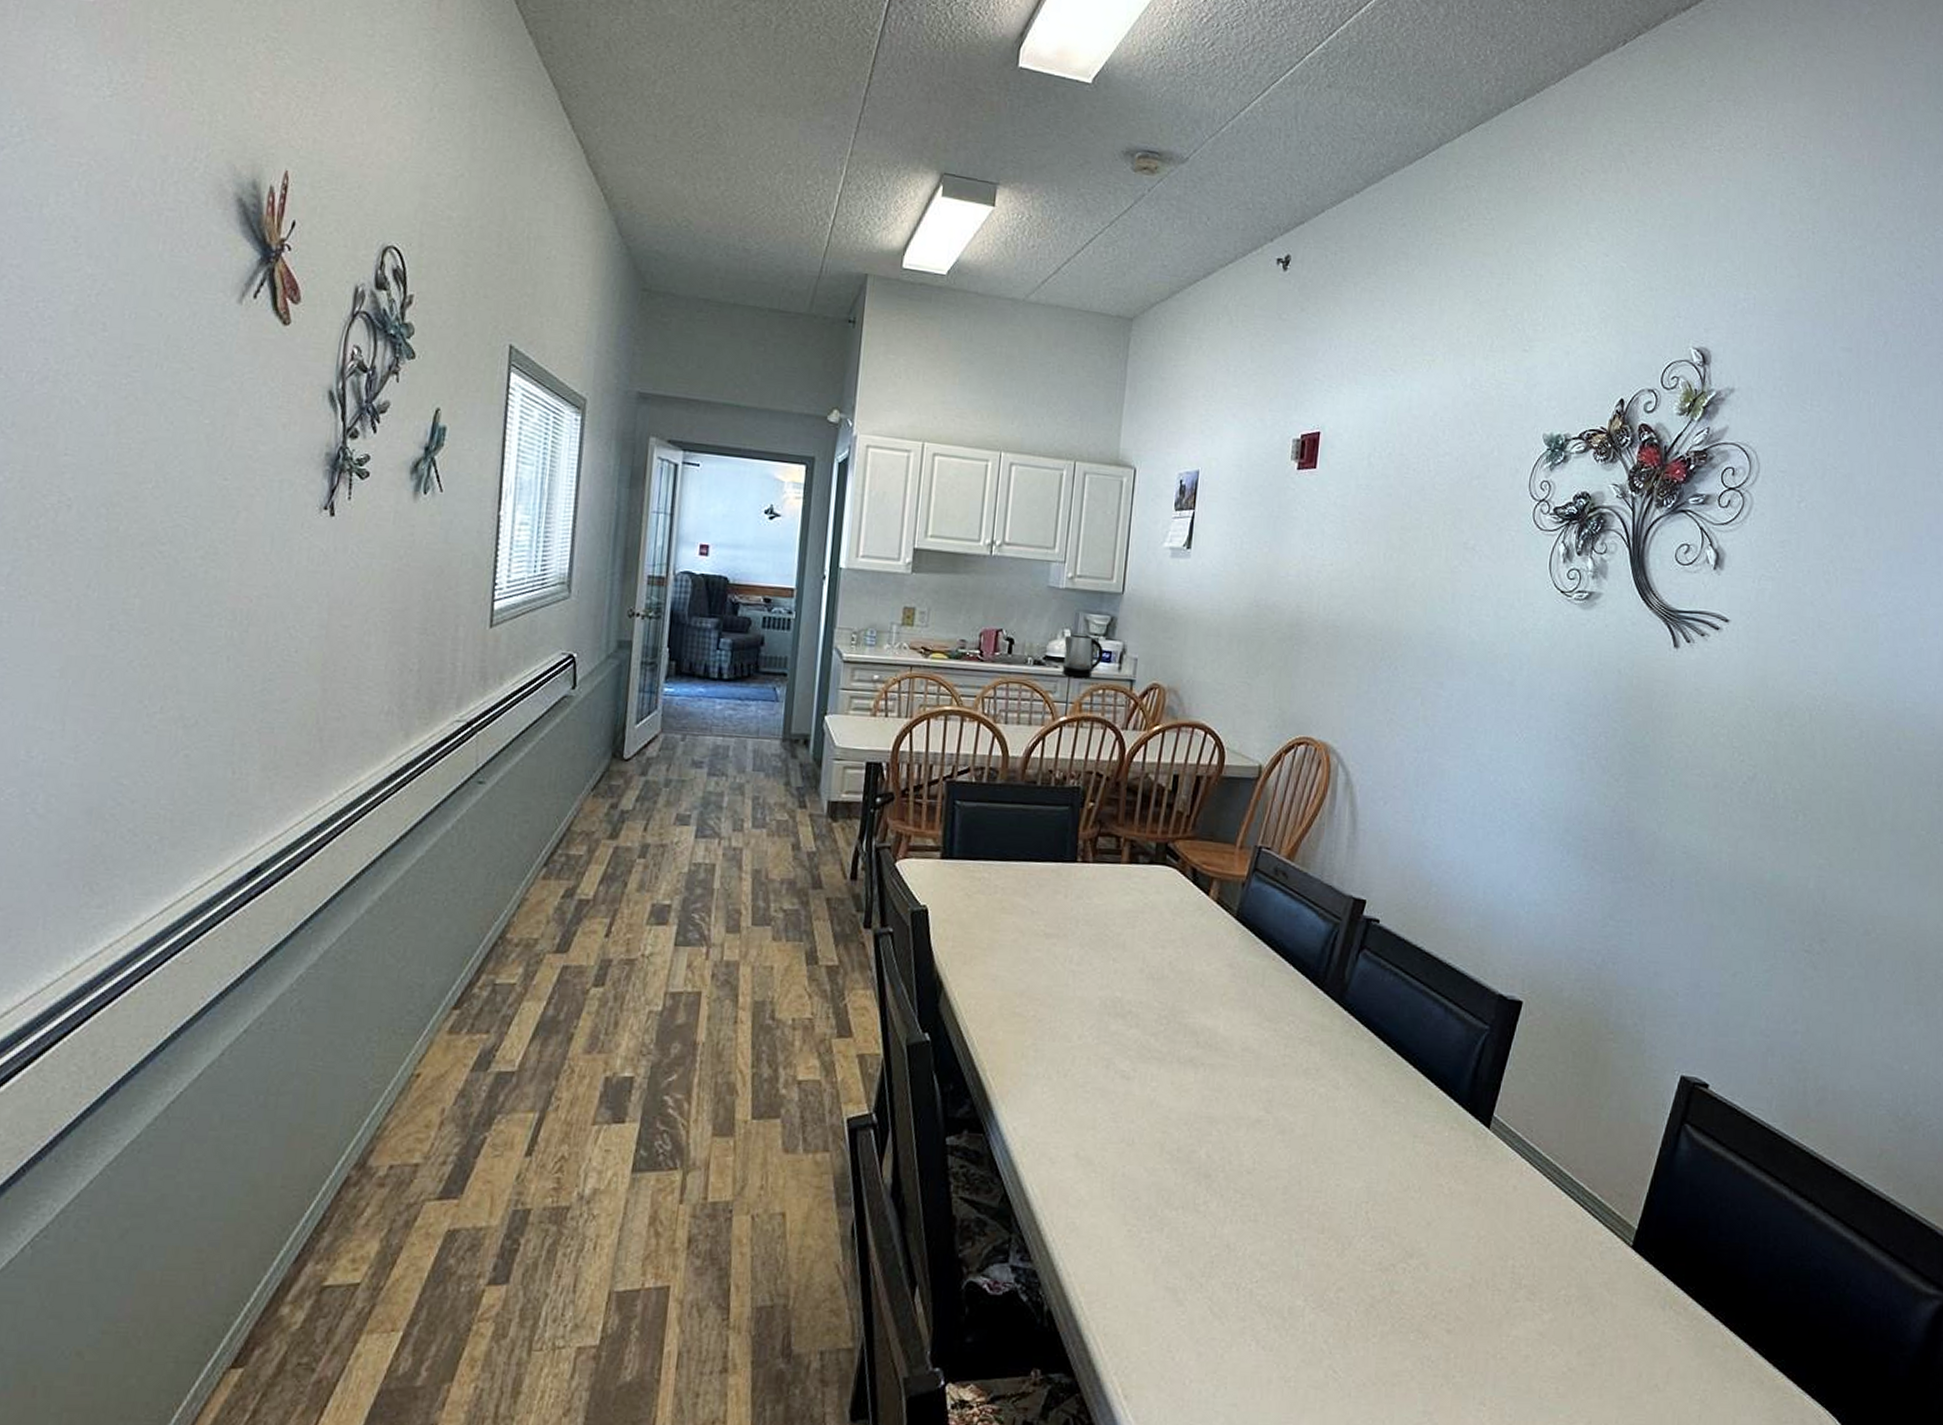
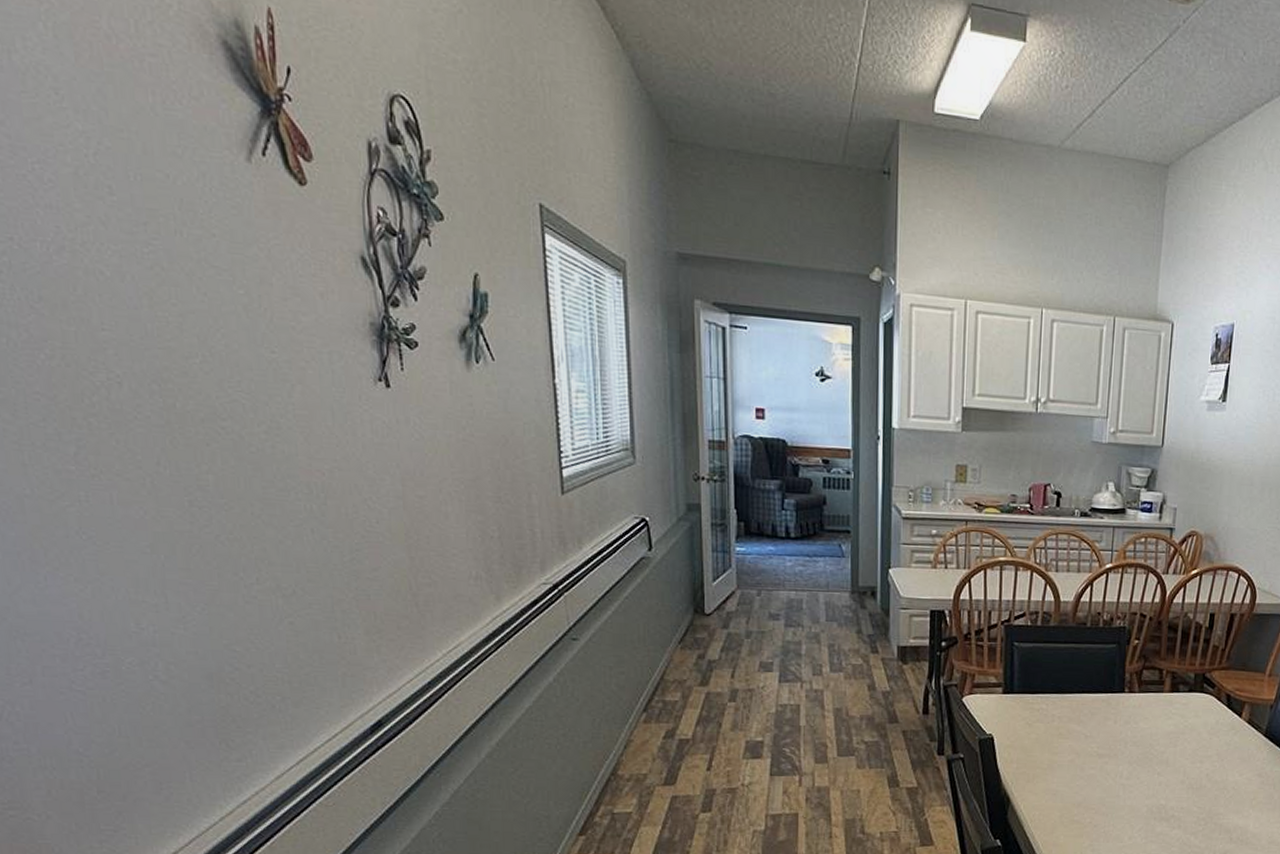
kettle: present [1062,633,1103,678] -> none [1107,485,1145,528]

